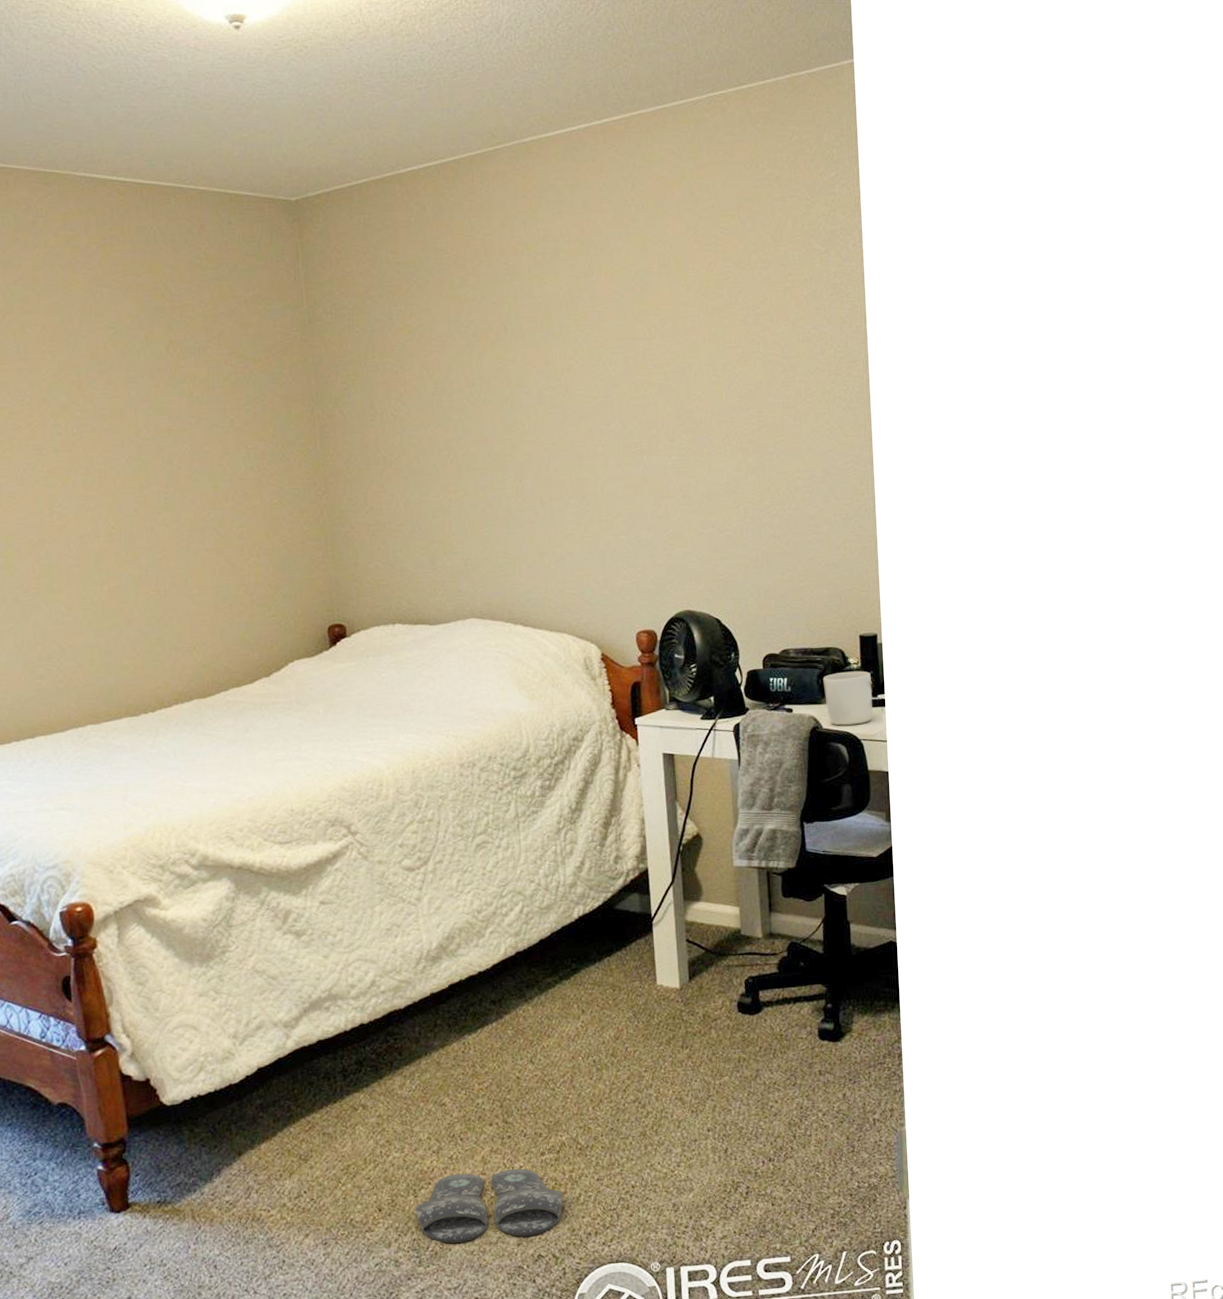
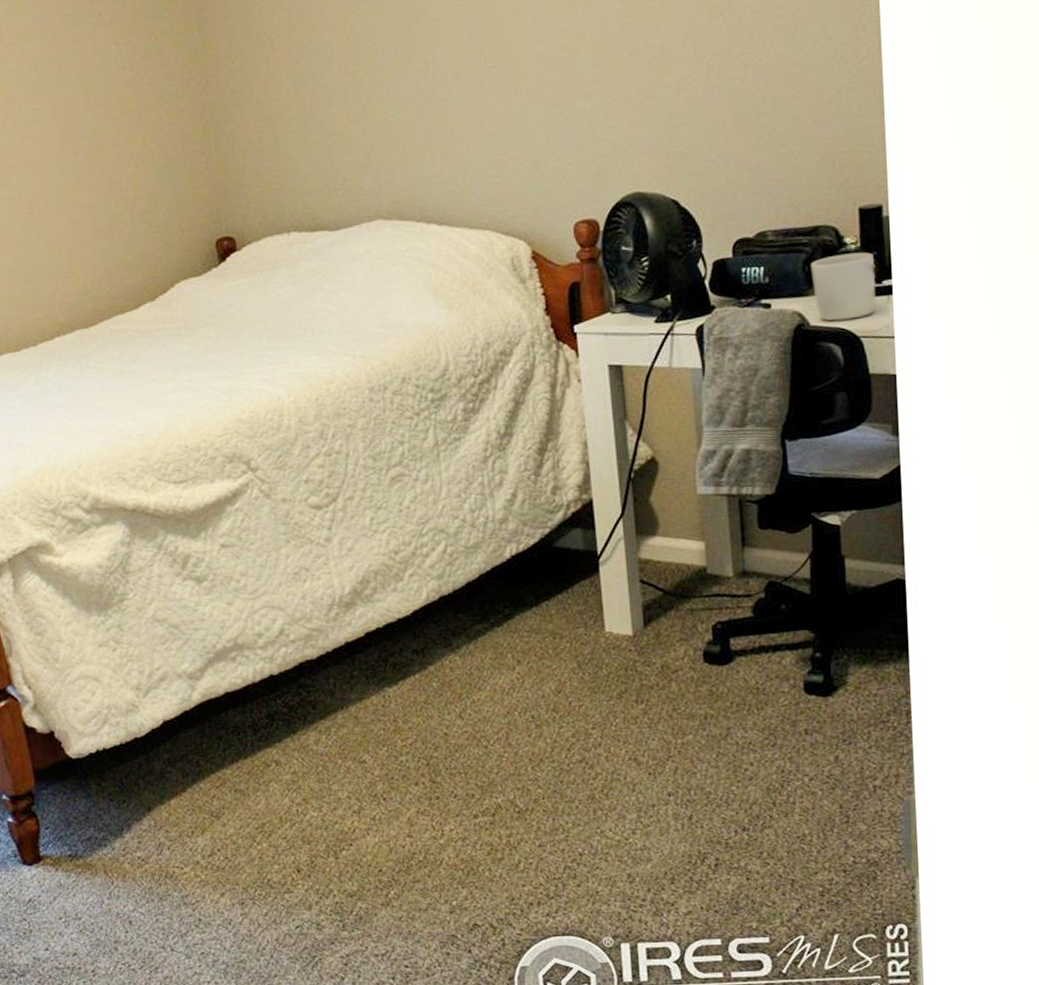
slippers: present [415,1168,563,1244] -> none [336,831,500,909]

